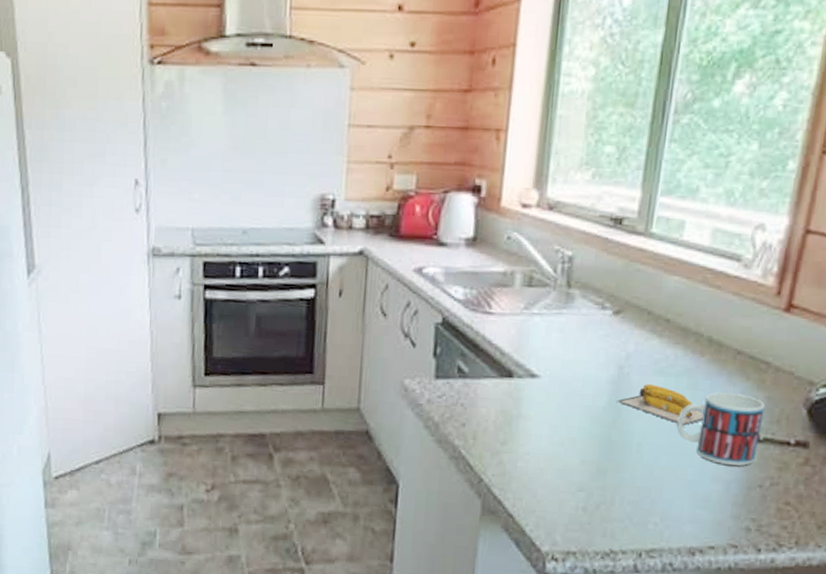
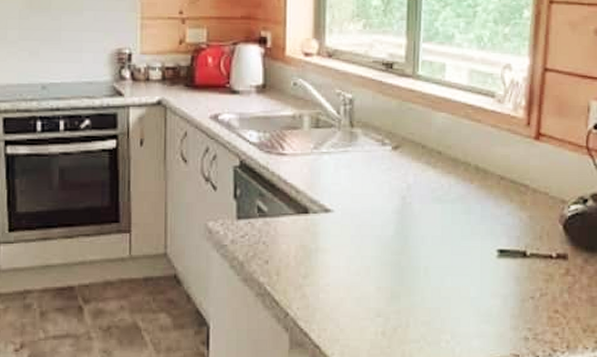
banana: present [616,383,704,425] -> none [402,211,478,247]
mug: present [677,392,765,466] -> none [457,215,528,280]

